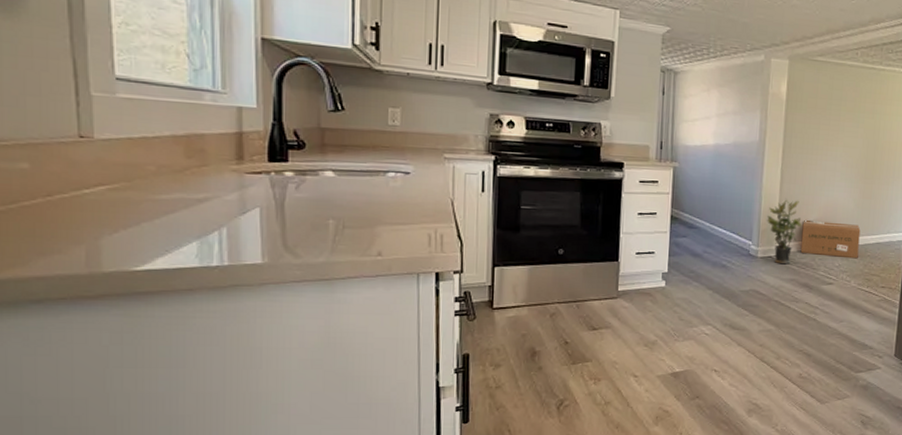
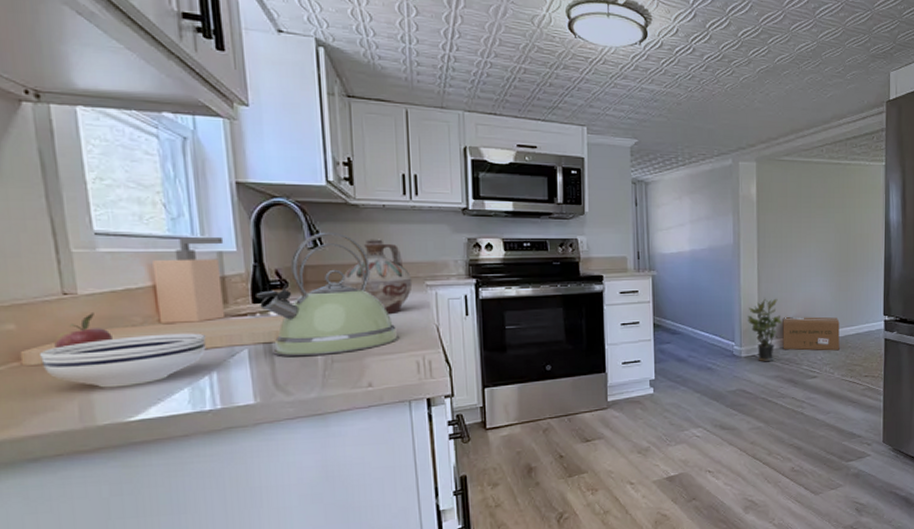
cutting board: none [31,174,298,207] -> present [19,316,284,367]
bowl: none [50,185,220,236] -> present [38,333,207,388]
fruit: none [67,158,125,192] -> present [54,313,112,349]
soap dispenser: none [171,89,245,177] -> present [152,237,226,323]
kettle: none [272,95,413,221] -> present [256,232,400,357]
ceramic jug: none [359,107,431,185] -> present [341,240,413,315]

